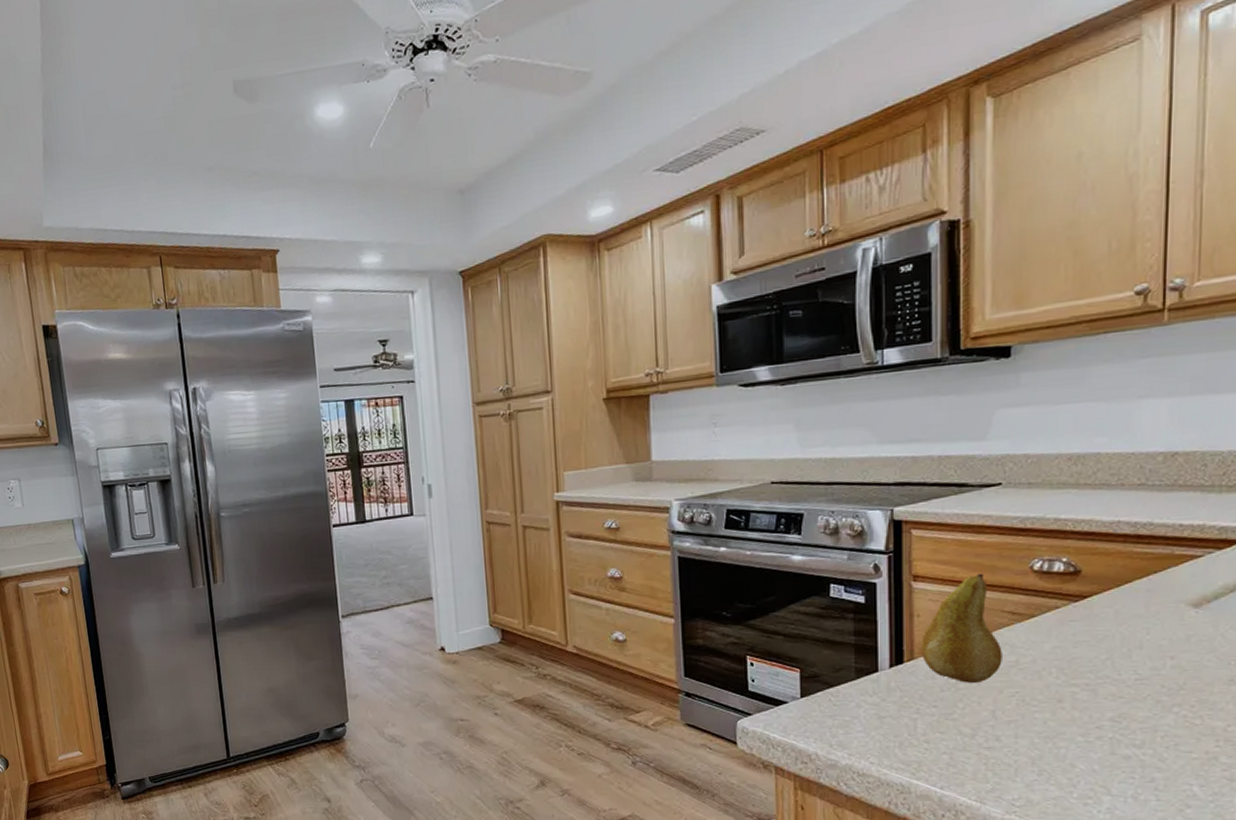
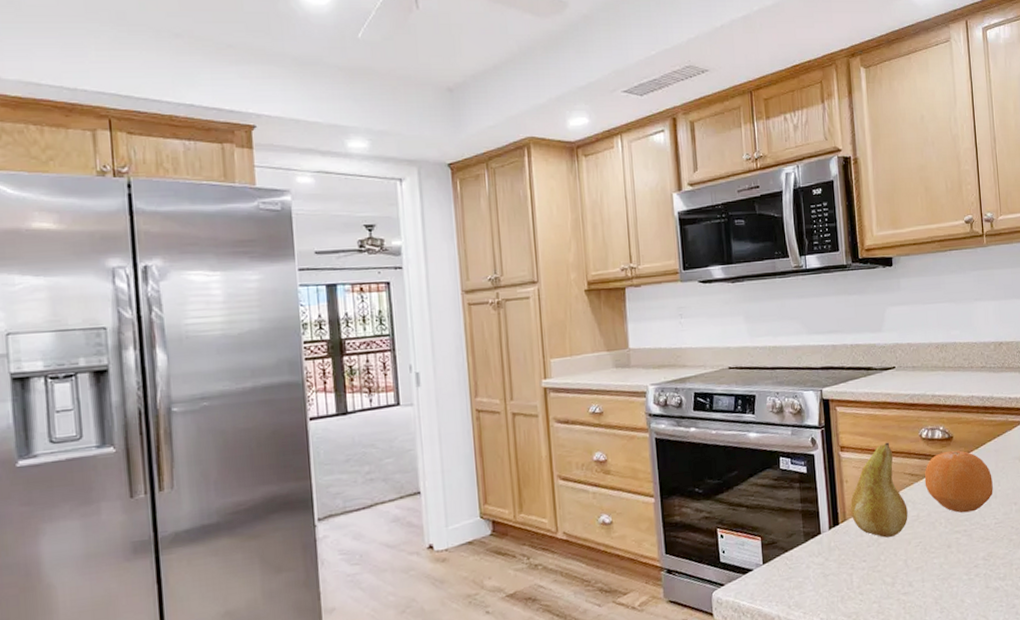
fruit: none [1031,587,1138,664] -> present [924,450,993,513]

